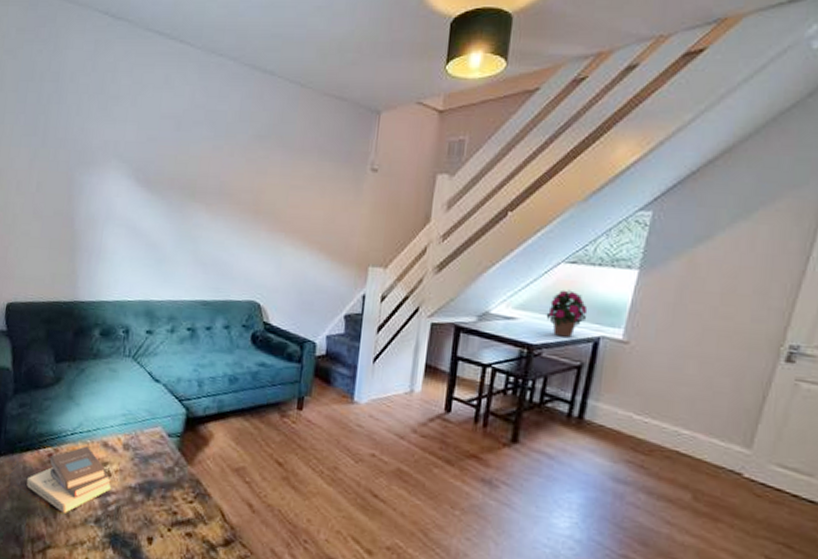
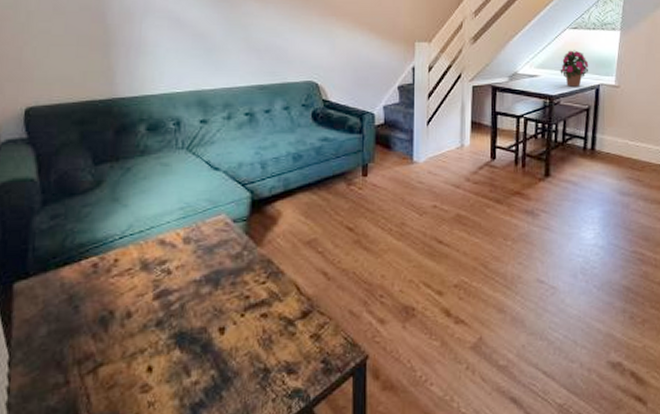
books: present [26,446,112,513] -> none [65,248,173,324]

